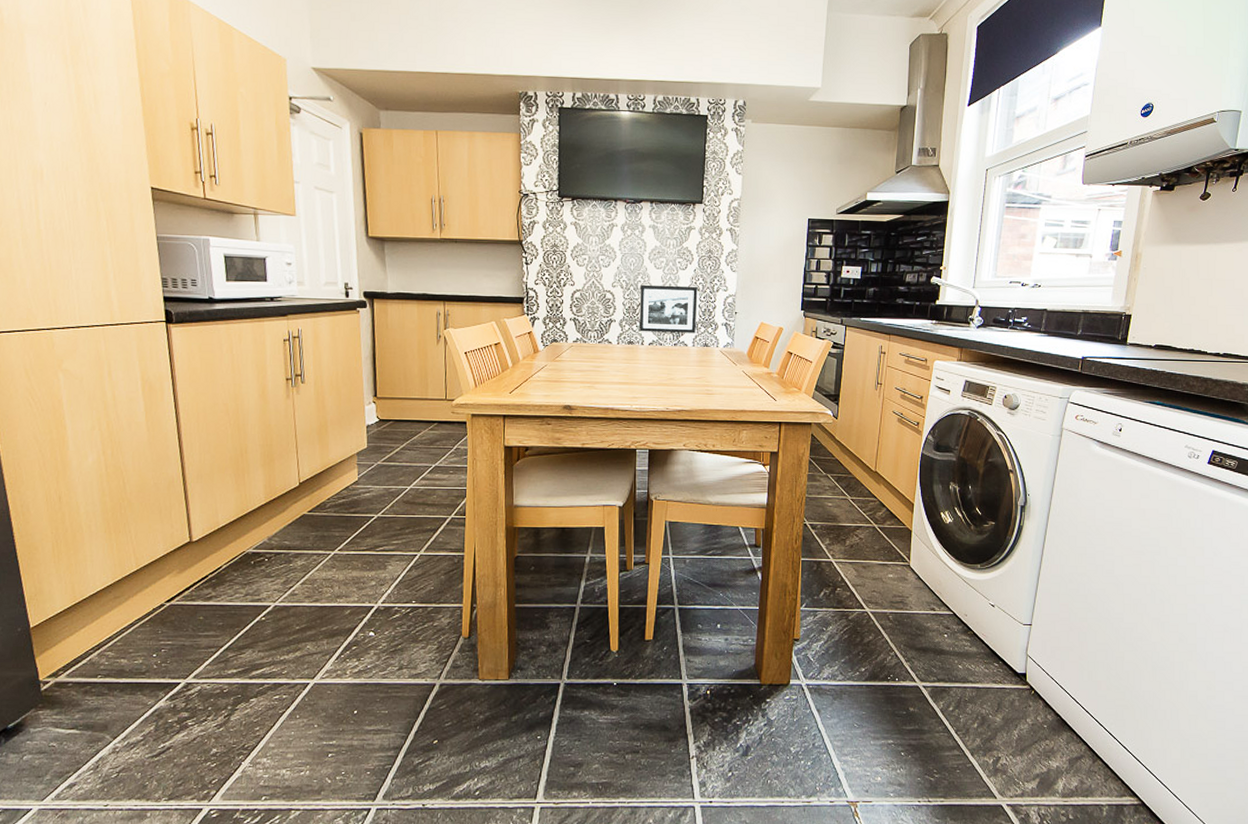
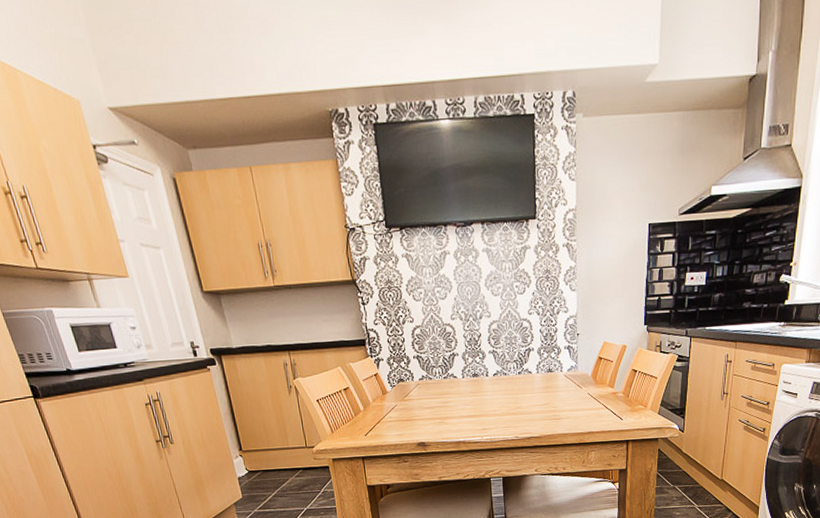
picture frame: present [639,284,698,333] -> none [480,311,539,363]

